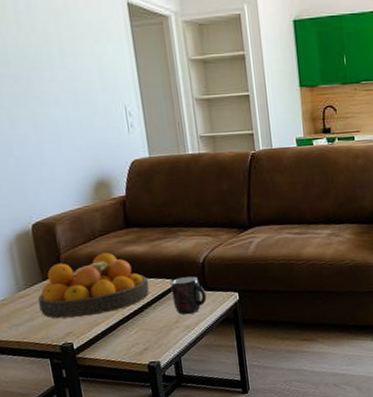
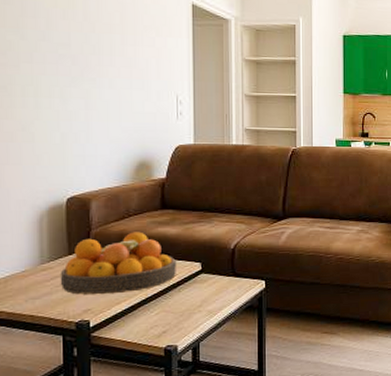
mug: present [170,276,207,315] -> none [198,261,233,300]

